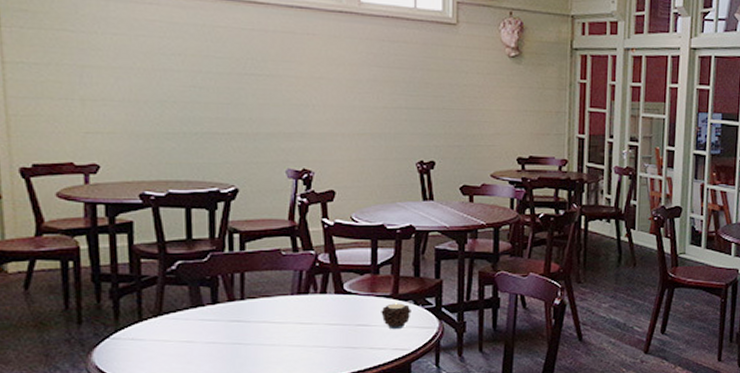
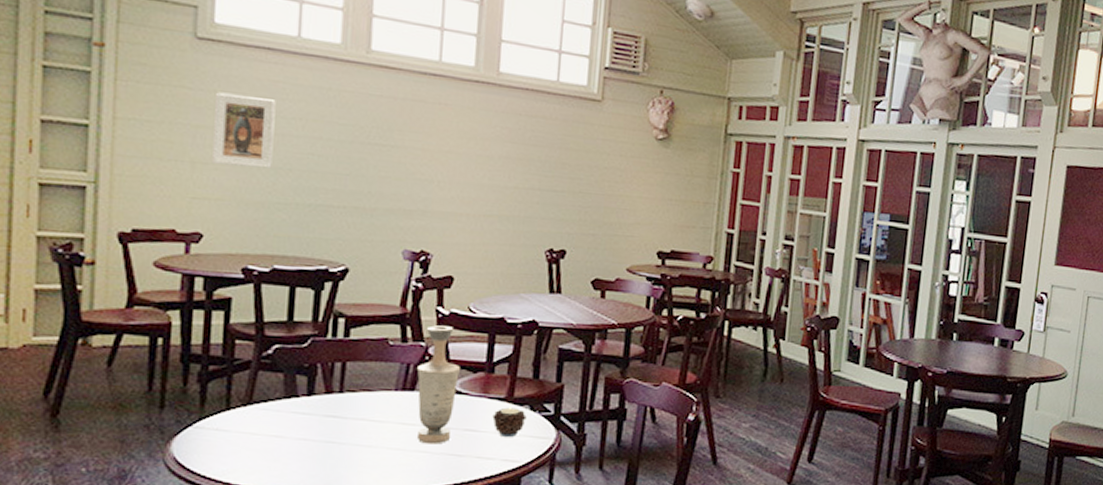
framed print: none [96,33,157,102] -> present [211,92,276,169]
vase: none [308,235,349,340] -> present [416,325,462,444]

